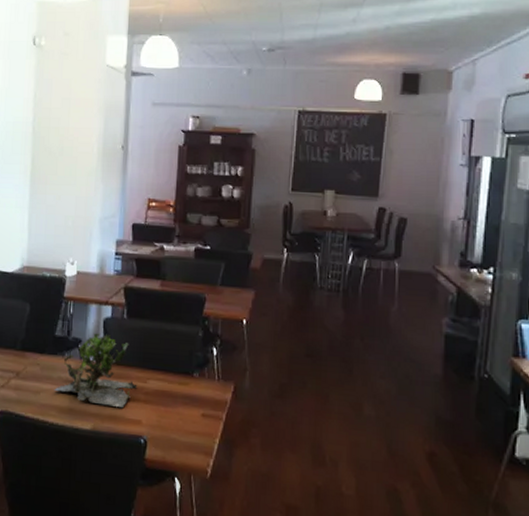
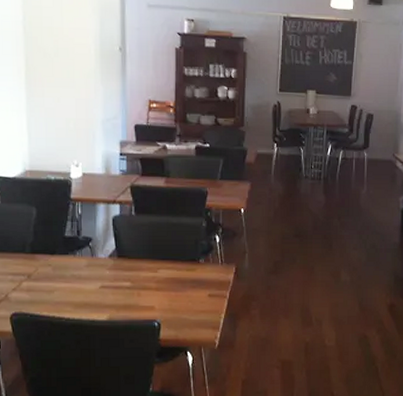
plant: present [54,333,138,407] -> none [68,230,149,297]

